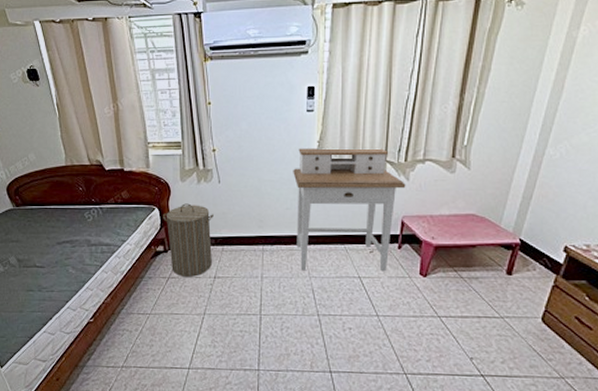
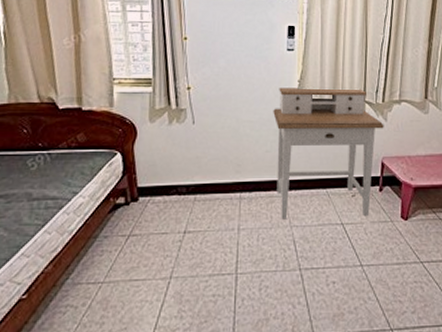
laundry hamper: present [163,203,213,277] -> none [126,147,186,233]

